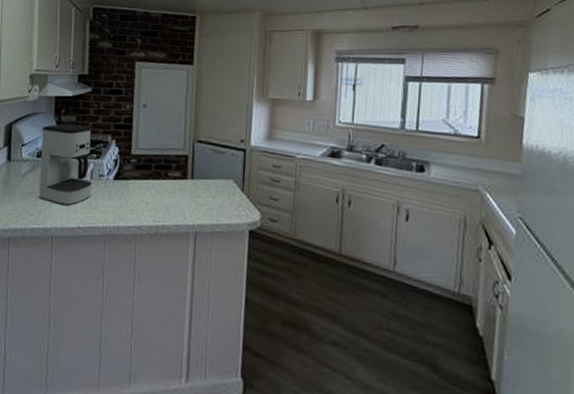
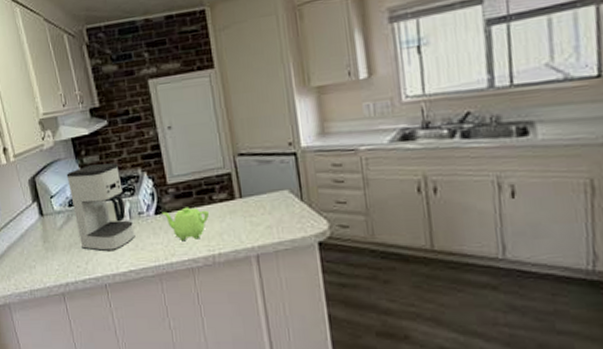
teapot: none [120,178,163,209] -> present [161,207,210,240]

